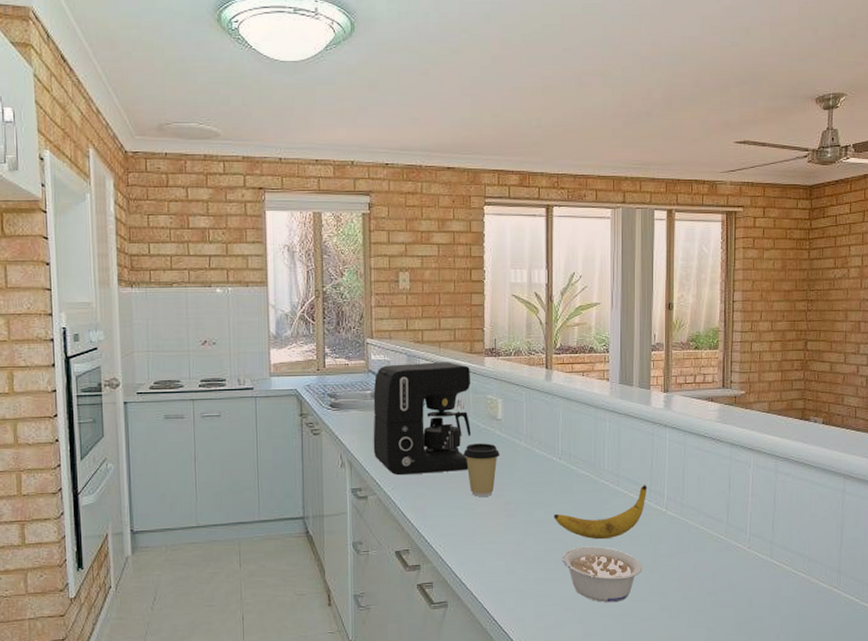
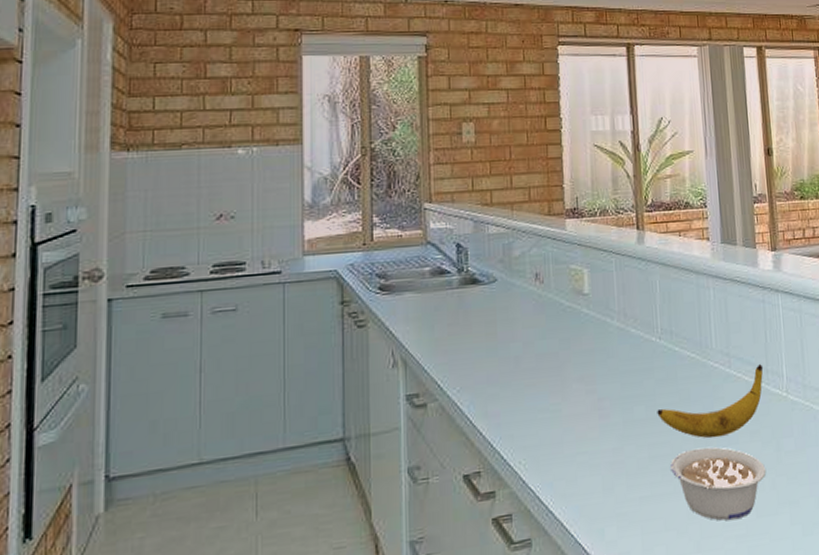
coffee maker: present [373,362,471,476] -> none [433,226,553,374]
coffee cup: present [463,443,501,497] -> none [545,324,590,394]

